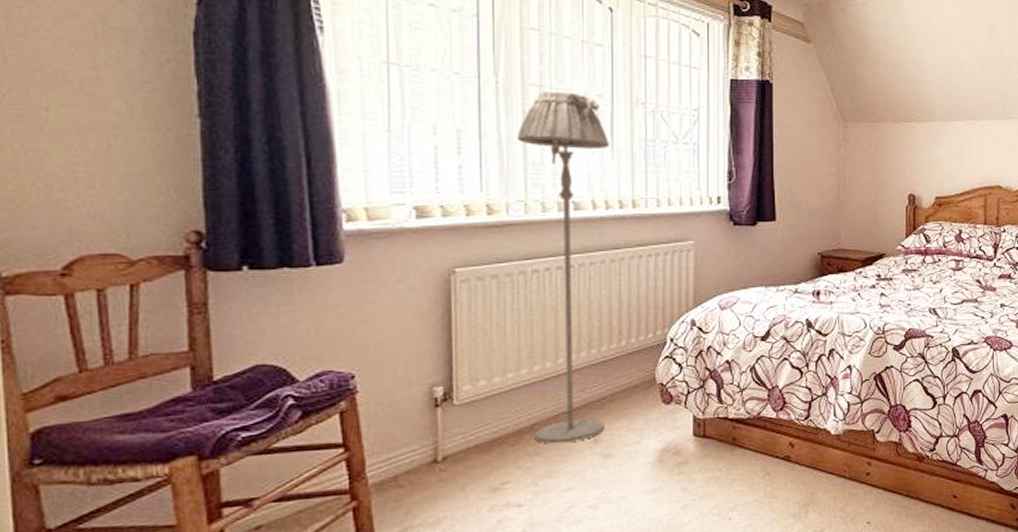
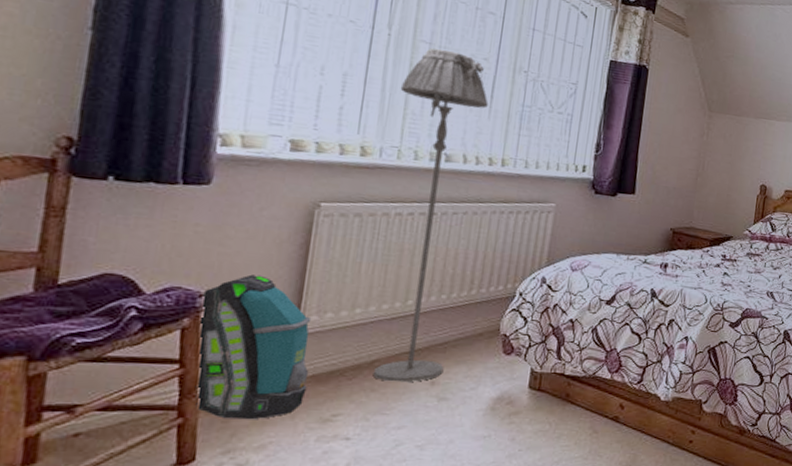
backpack: none [353,350,472,497] -> present [195,274,312,420]

